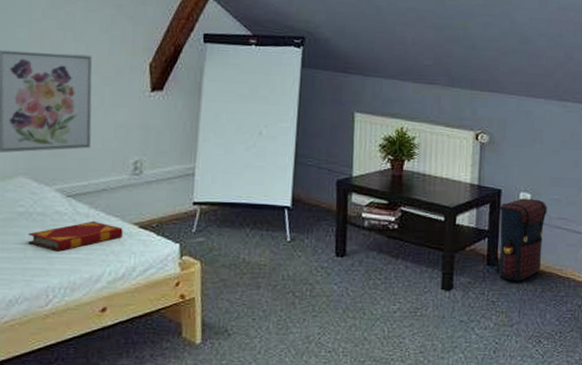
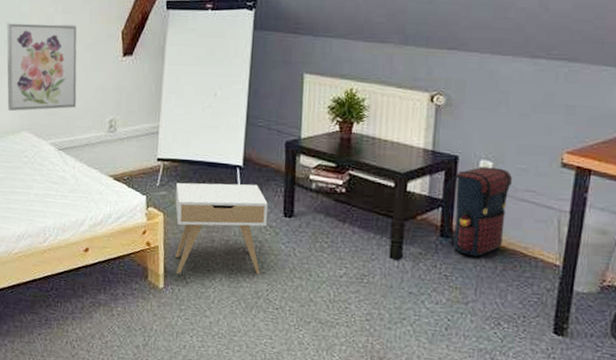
hardback book: present [28,220,123,252] -> none [30,171,101,197]
nightstand: none [215,225,319,327] -> present [175,182,268,275]

